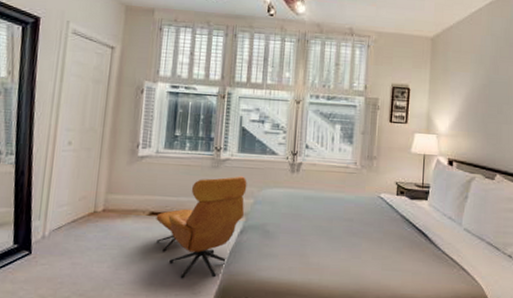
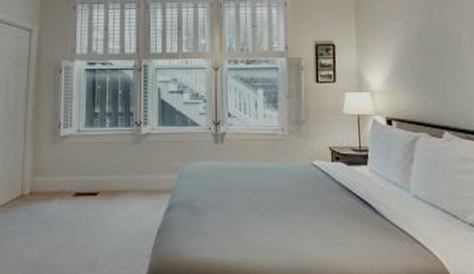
armchair: present [156,176,247,279] -> none [81,150,170,262]

